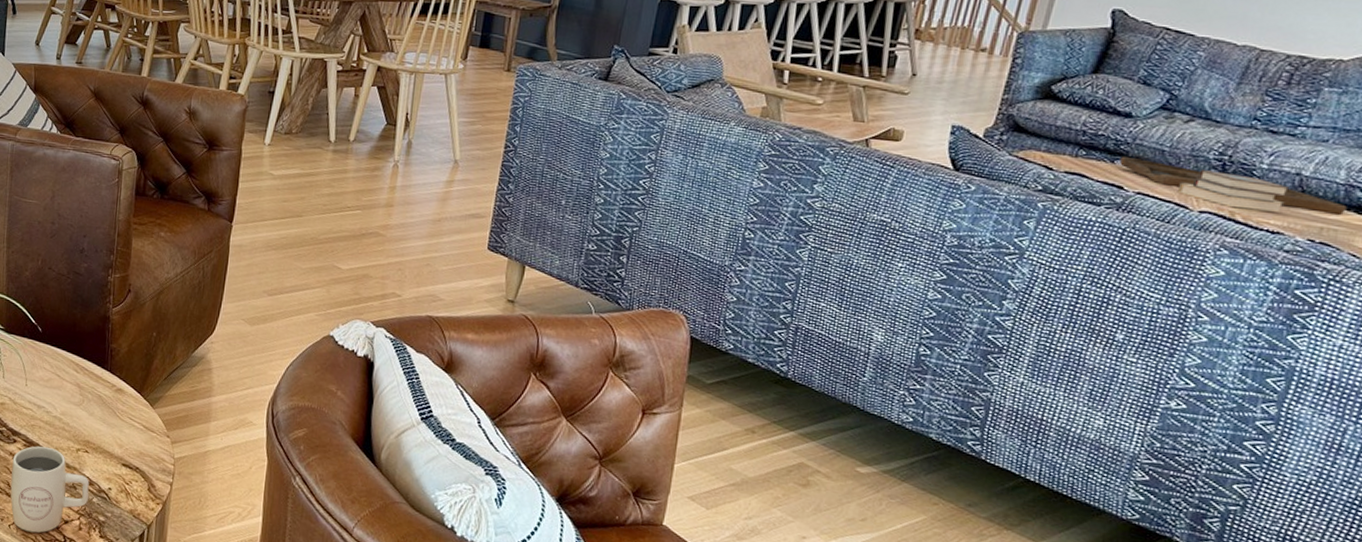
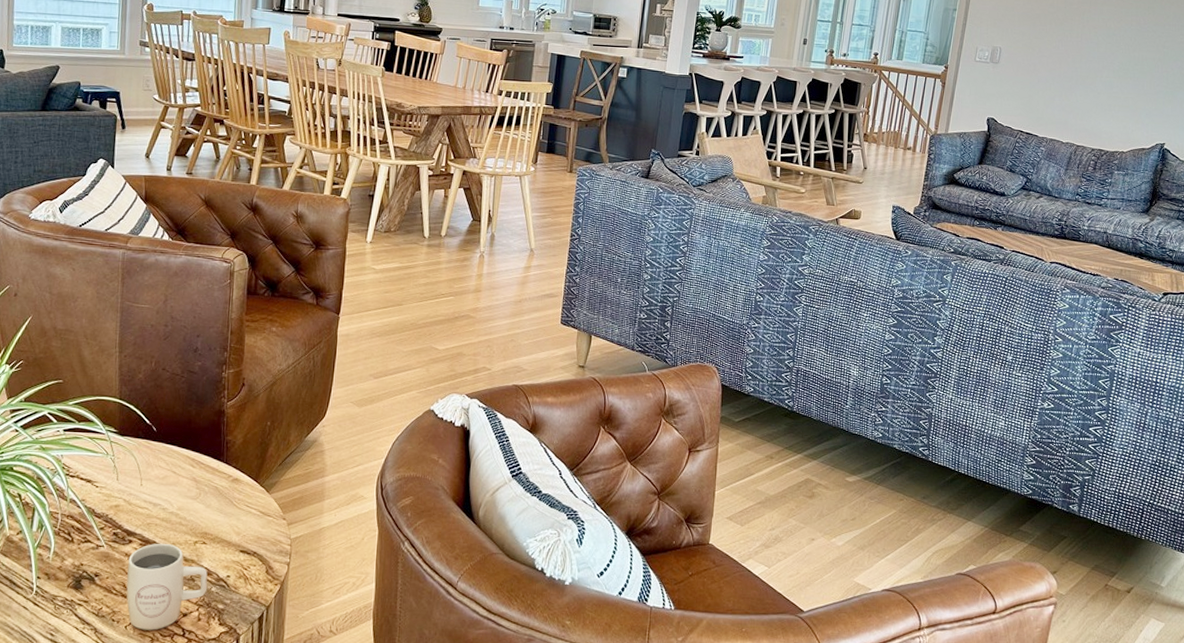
decorative tray: present [1120,156,1347,216] -> none [1000,224,1134,261]
books: present [1177,170,1289,212] -> none [1036,232,1101,260]

